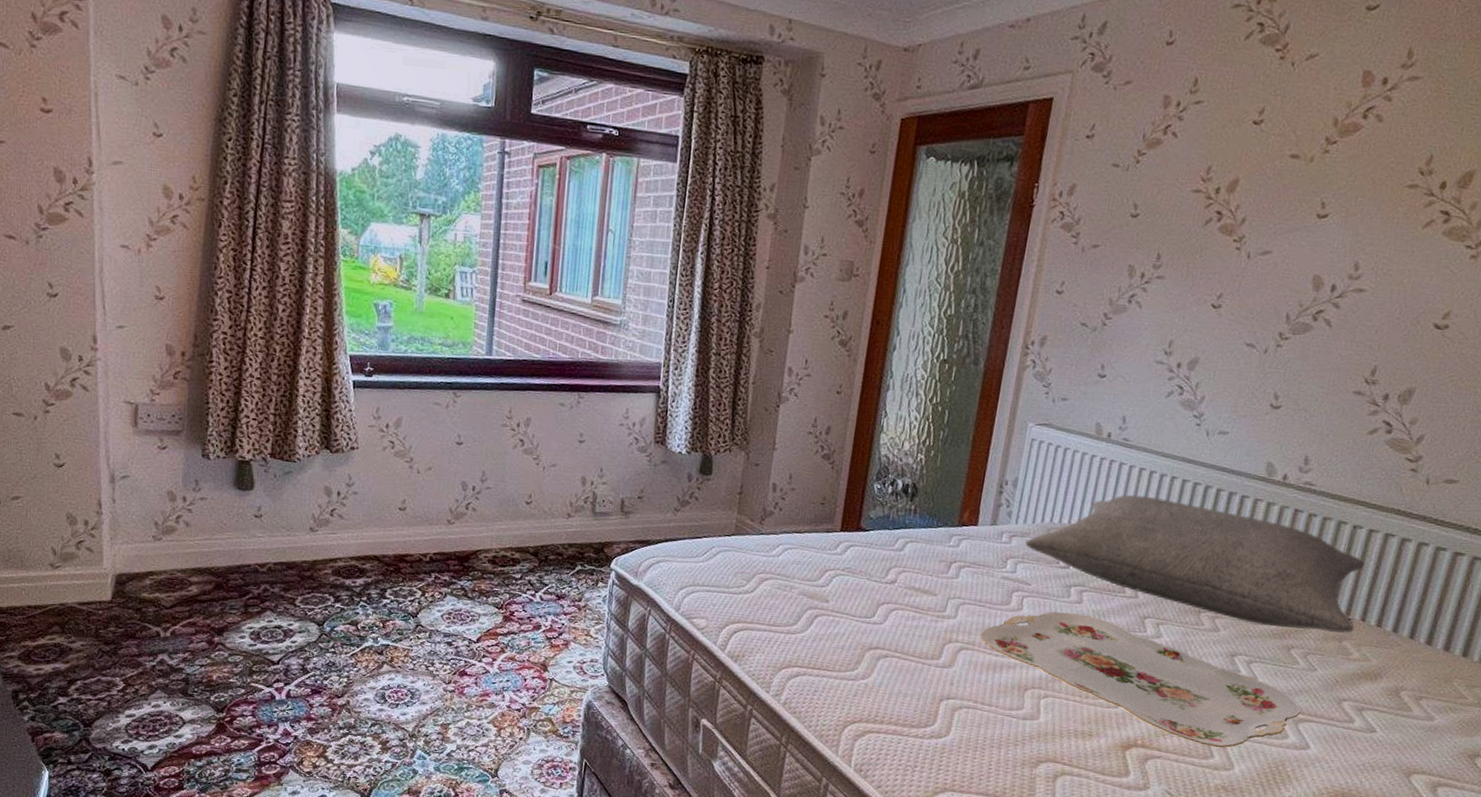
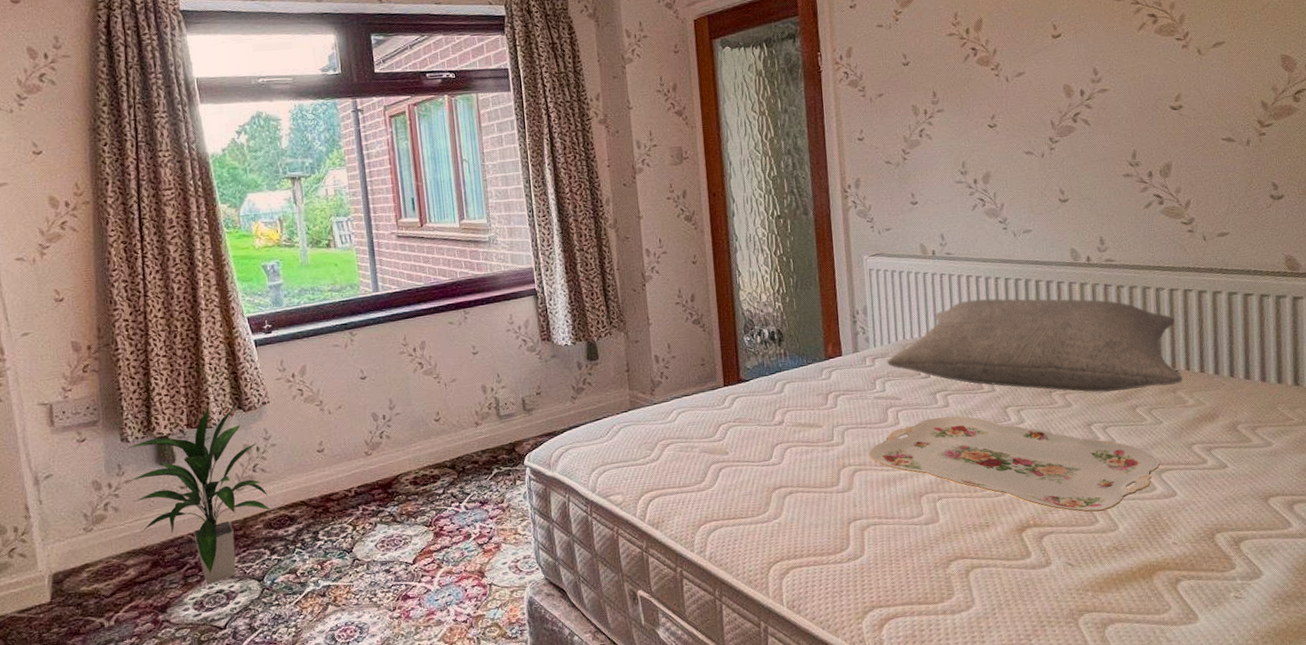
indoor plant: none [204,439,343,618] -> present [127,403,271,585]

